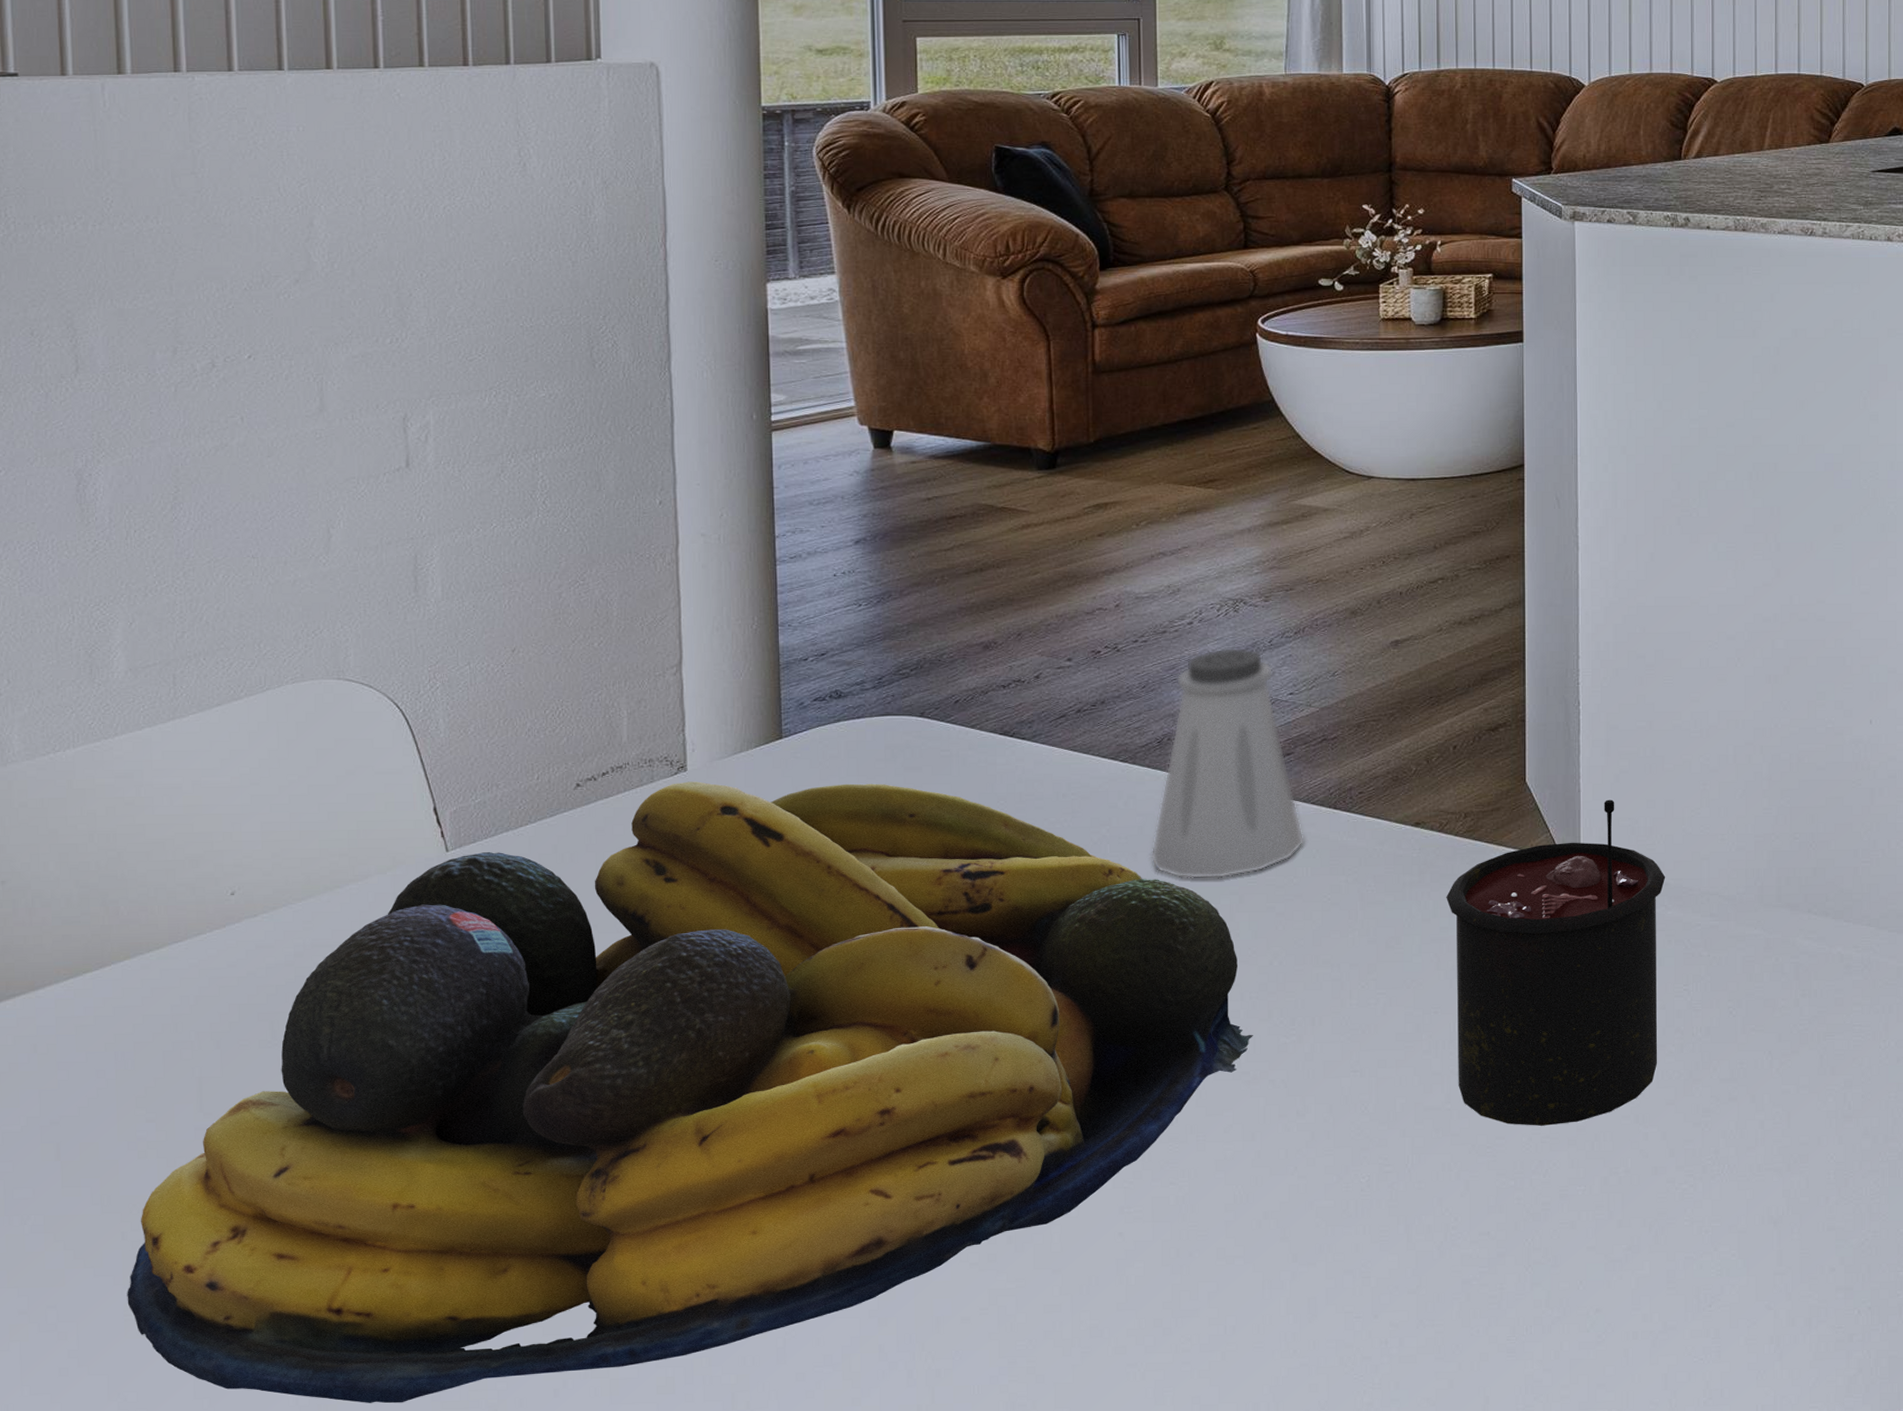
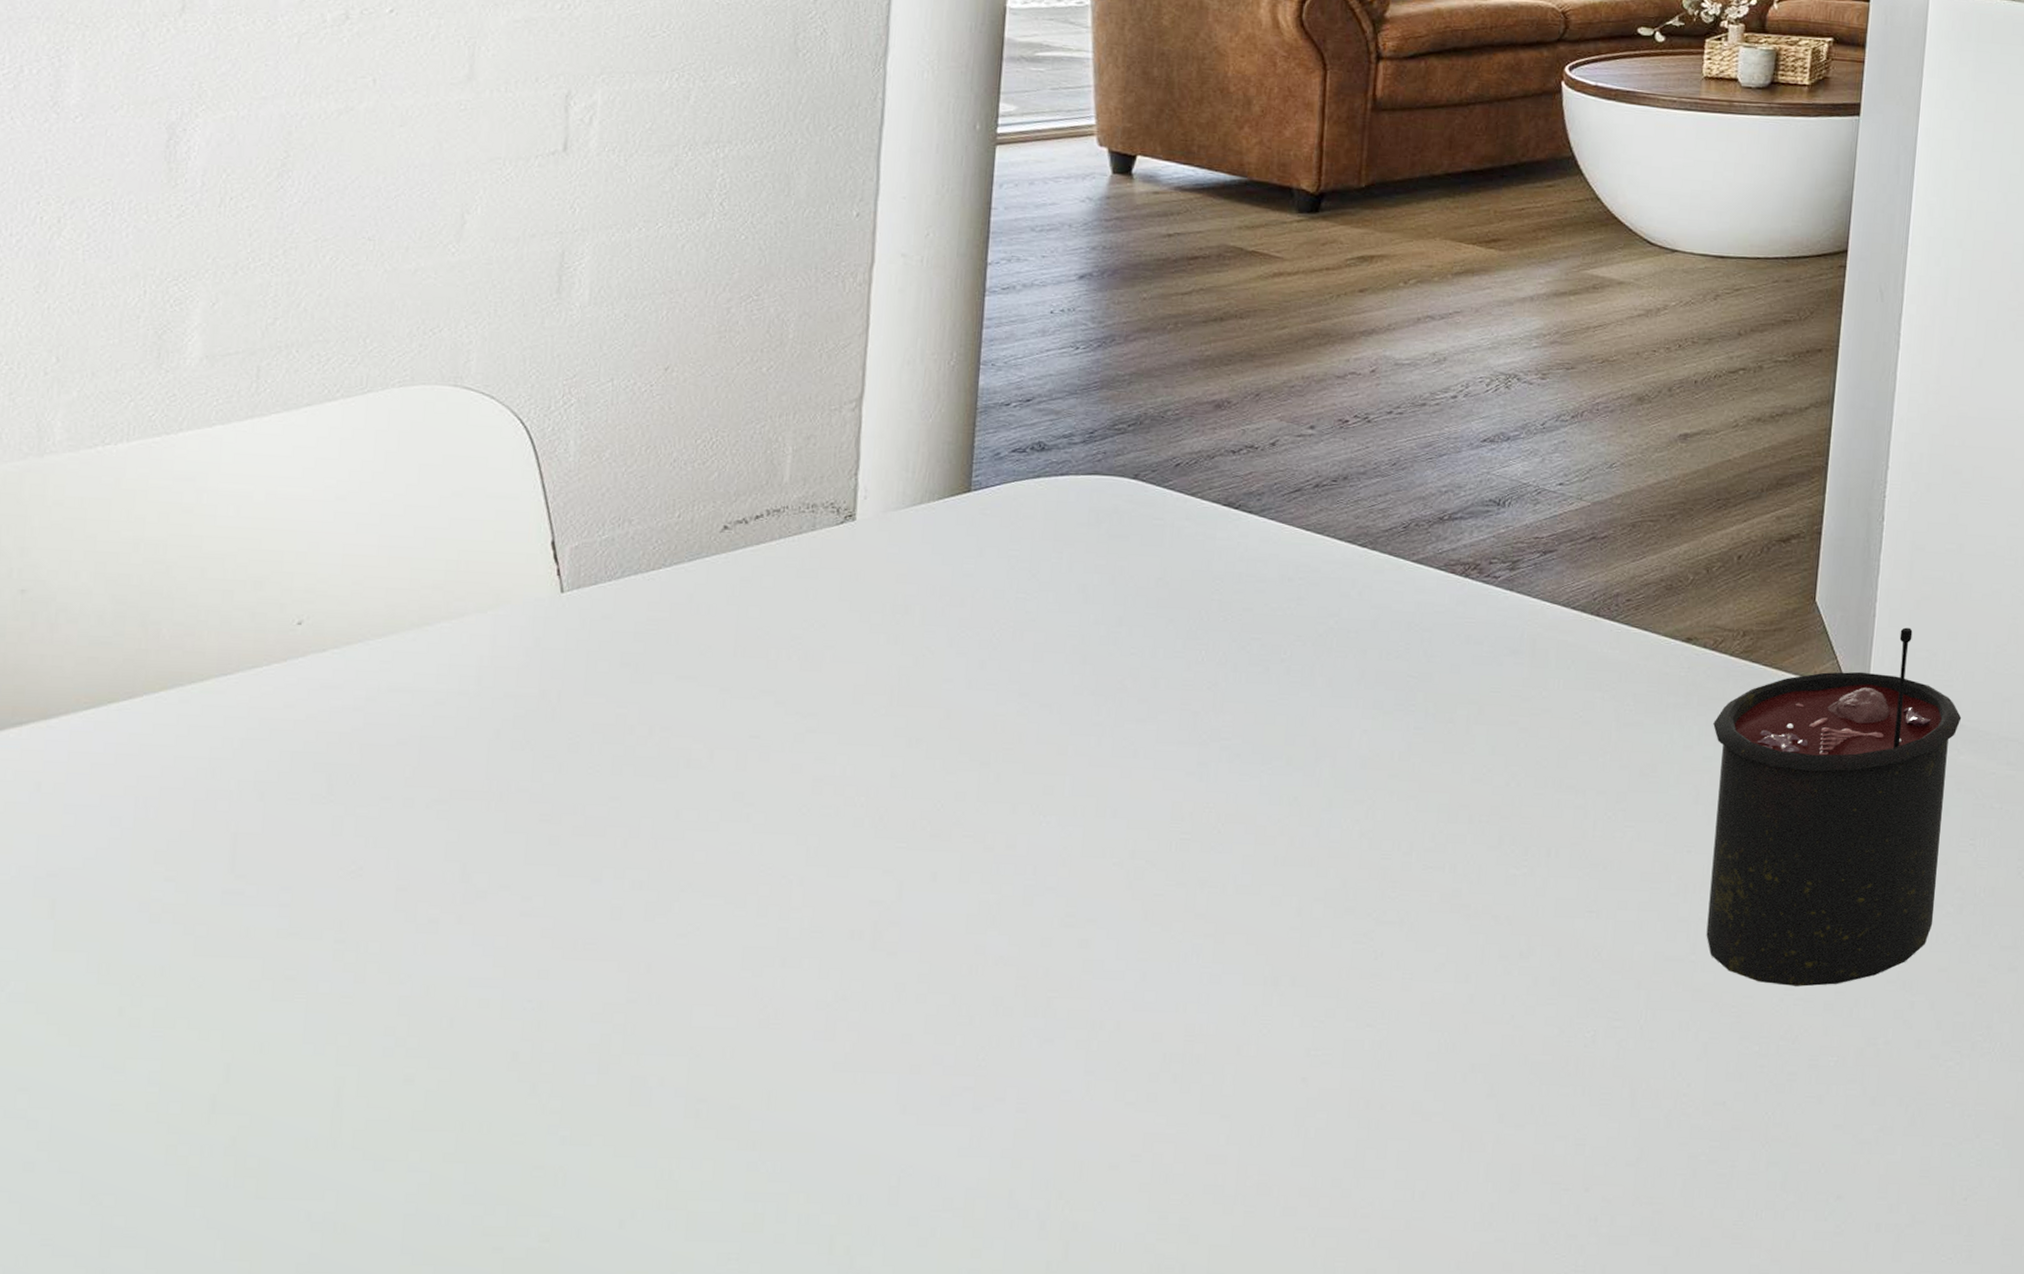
fruit bowl: present [127,781,1253,1404] -> none [116,532,1479,1226]
saltshaker: present [1150,647,1305,879] -> none [1381,427,1561,686]

